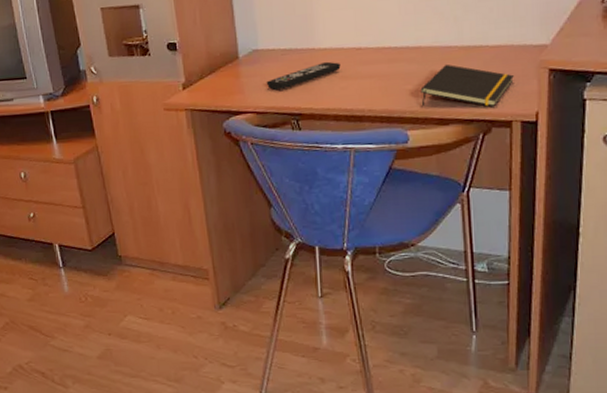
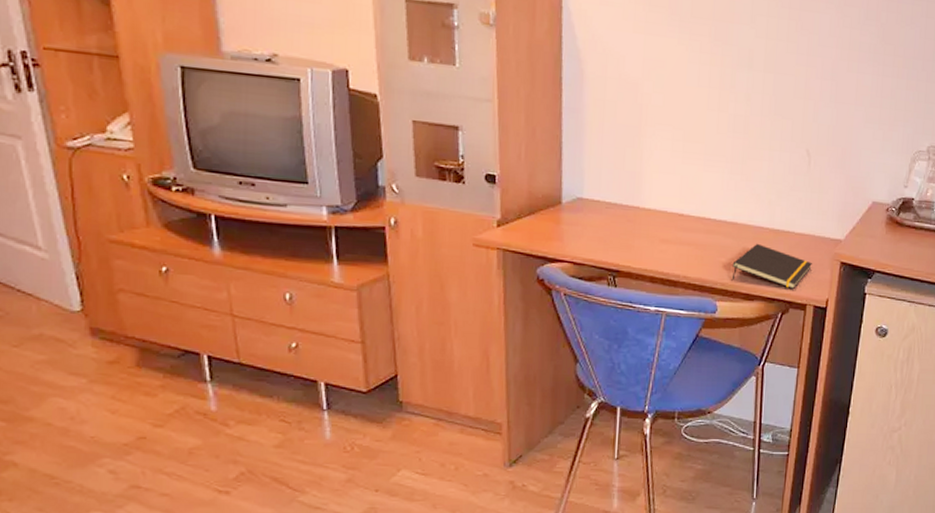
remote control: present [266,61,341,91] -> none [587,222,662,244]

